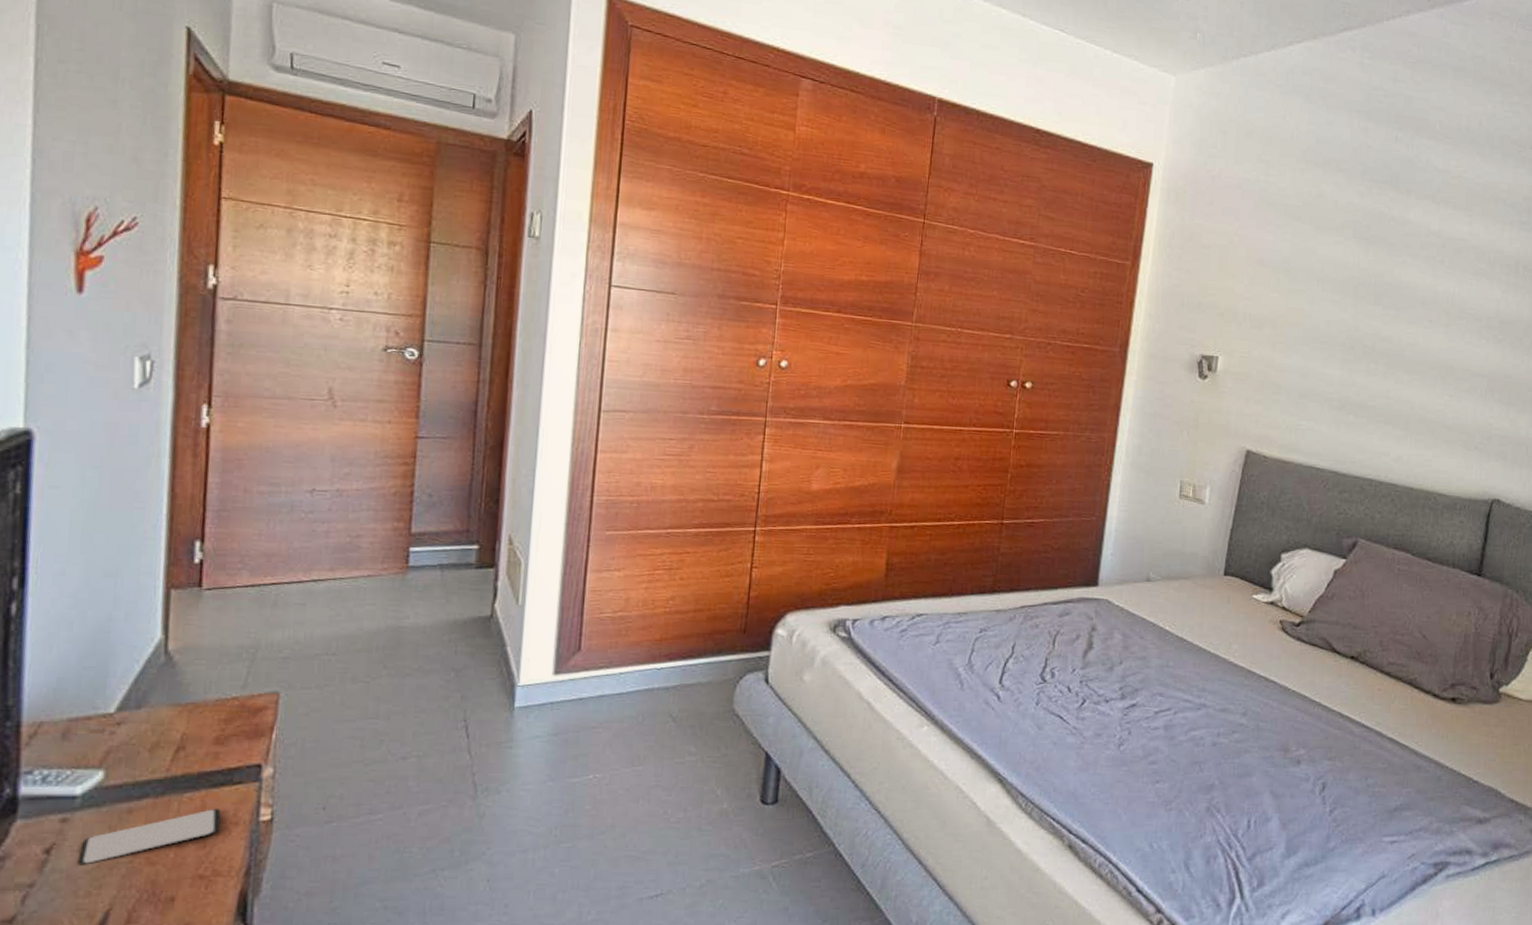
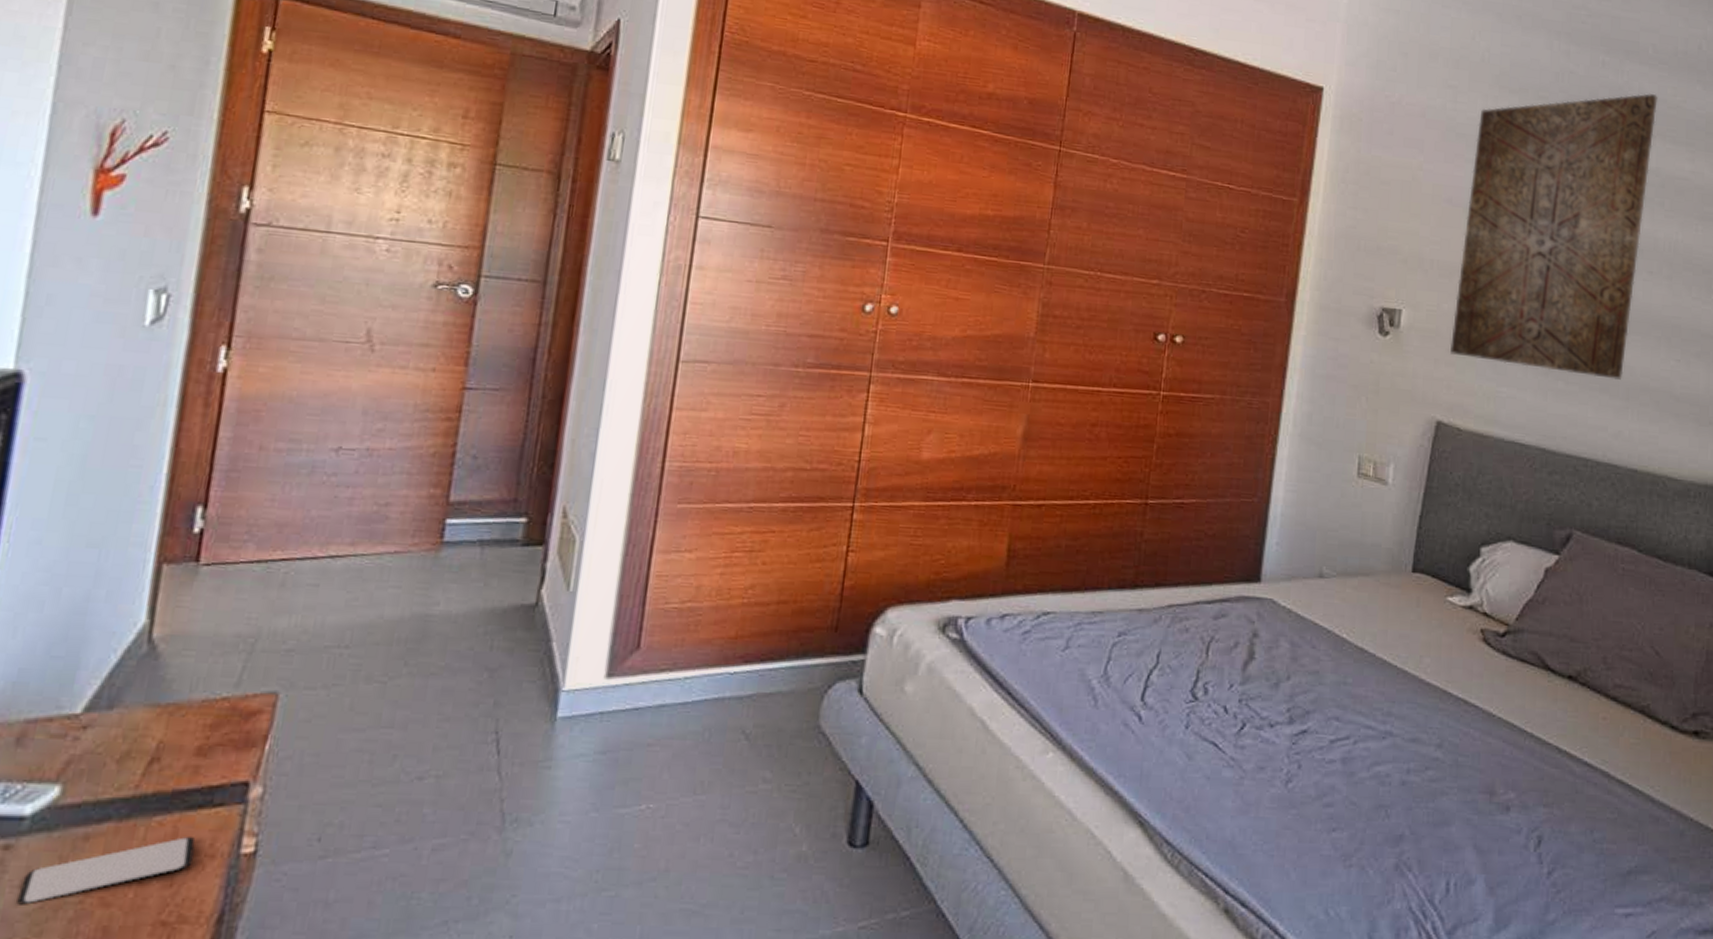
wall art: none [1259,165,1442,413] -> present [1450,93,1658,380]

